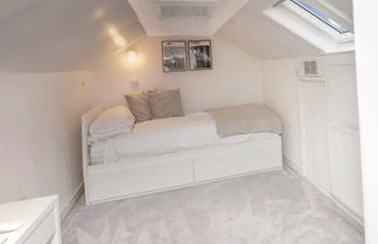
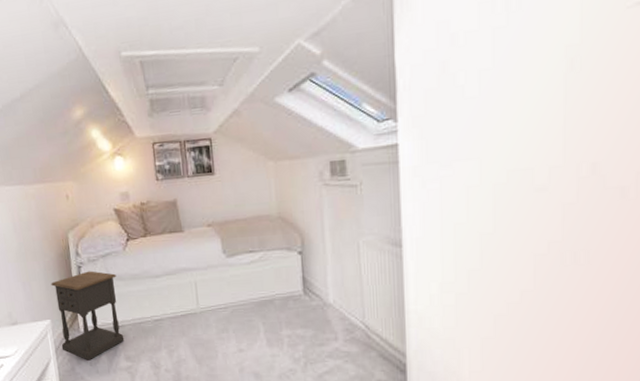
nightstand: none [61,149,127,232] -> present [51,271,125,360]

